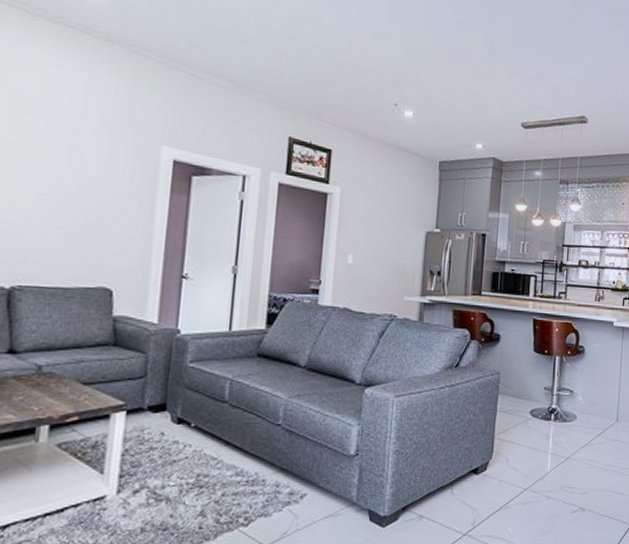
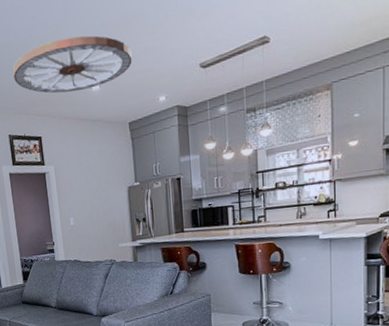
wagon wheel: none [311,49,455,114] -> present [13,35,132,94]

